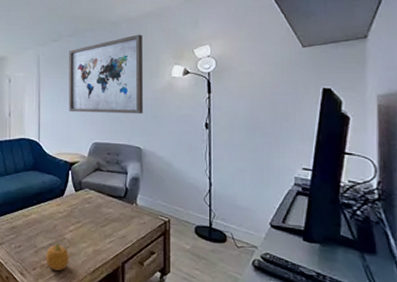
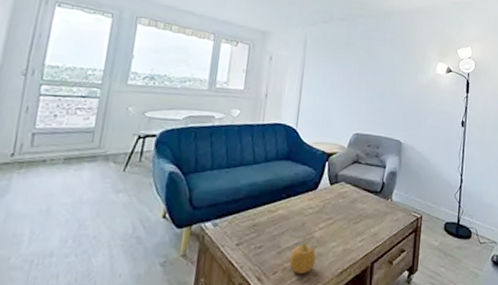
wall art: present [69,34,143,114] -> none [332,27,413,108]

